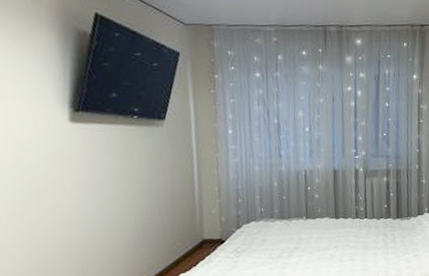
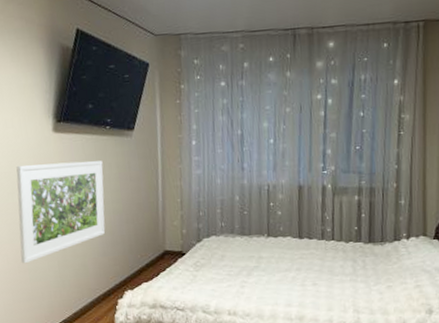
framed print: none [24,151,136,267] -> present [16,160,106,264]

